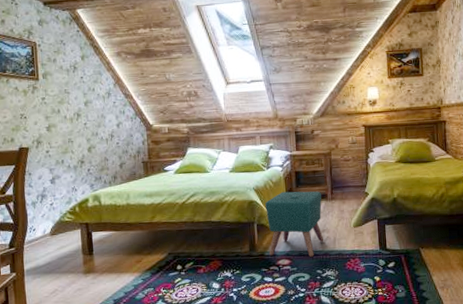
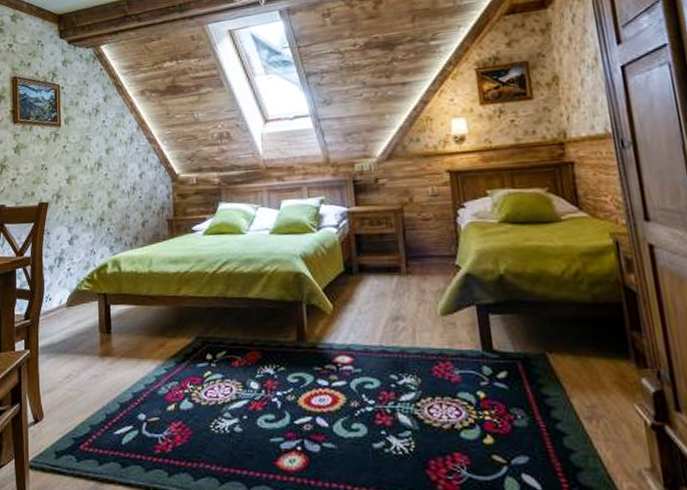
ottoman: present [265,191,324,258] -> none [316,261,399,356]

